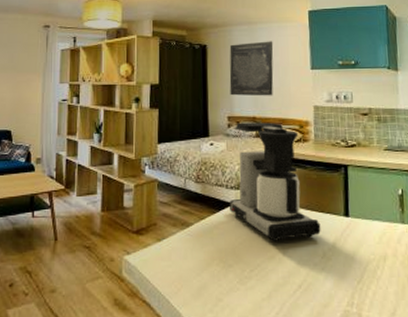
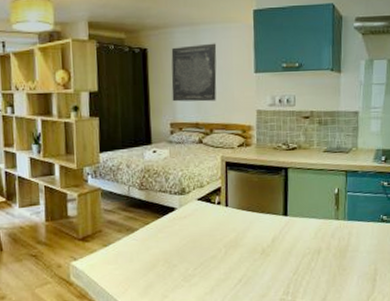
coffee maker: present [228,122,321,243] -> none [172,127,261,243]

